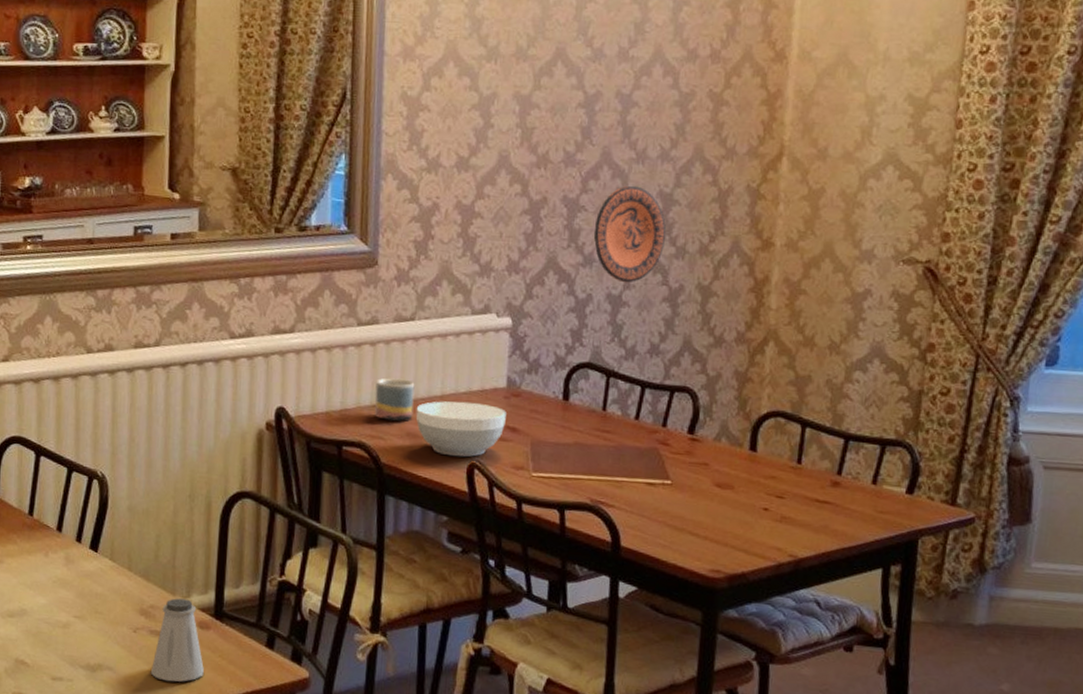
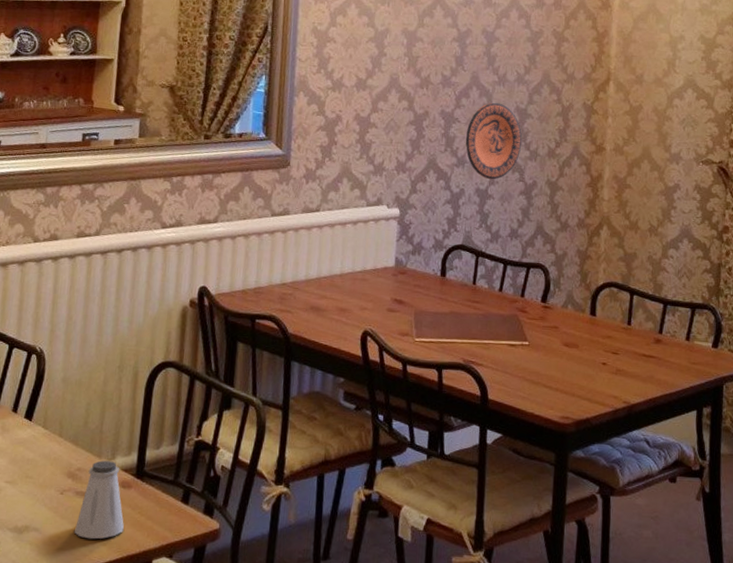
mug: present [374,378,415,421] -> none [284,260,319,297]
bowl: present [416,401,506,457] -> none [319,278,394,327]

